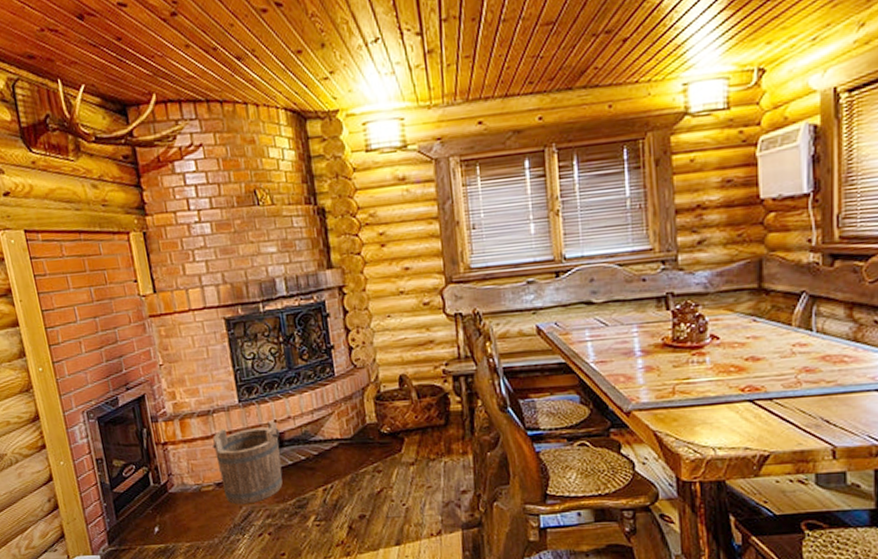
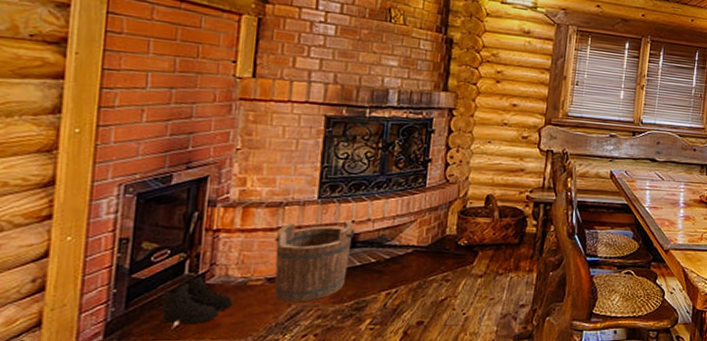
boots: none [139,486,195,529] -> present [160,275,233,323]

